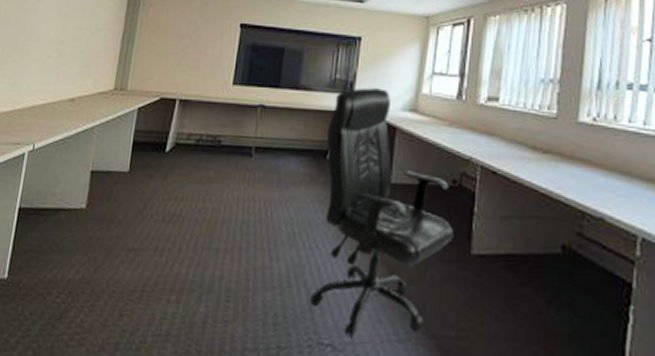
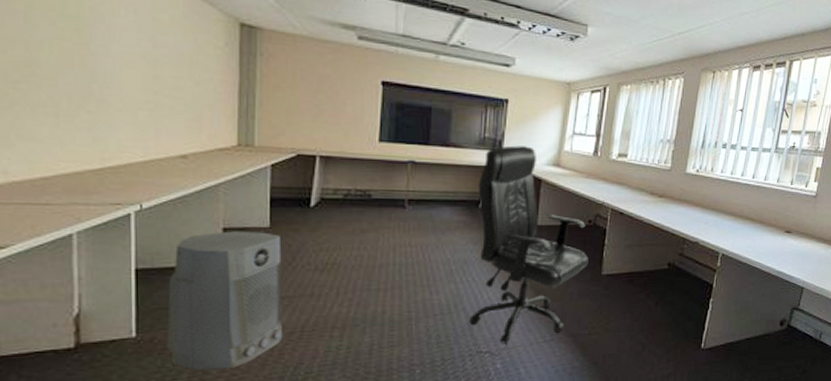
air purifier: none [28,174,136,326] -> present [167,231,283,370]

